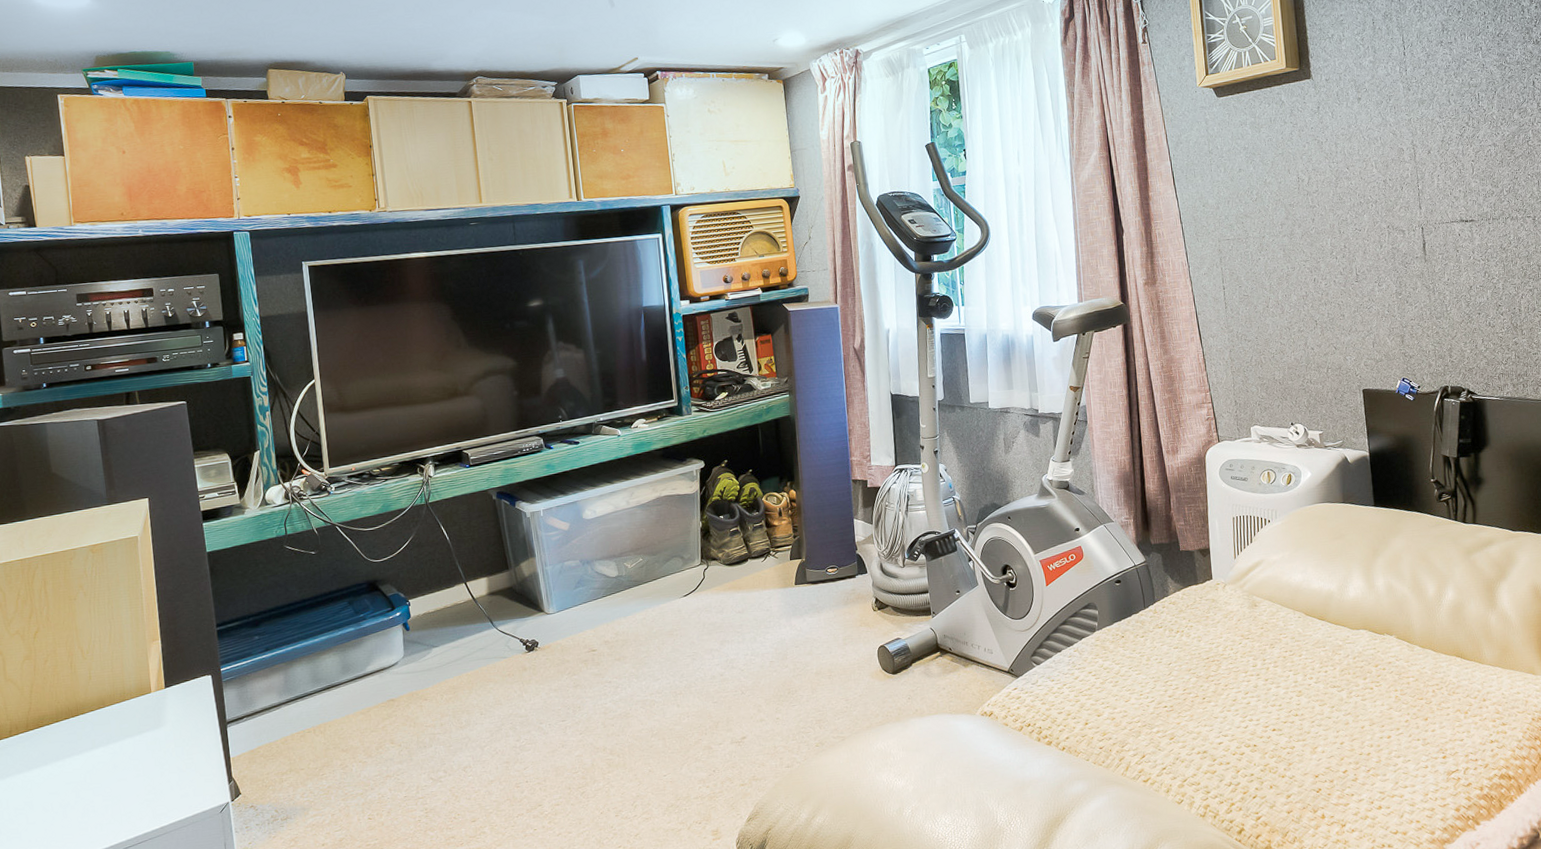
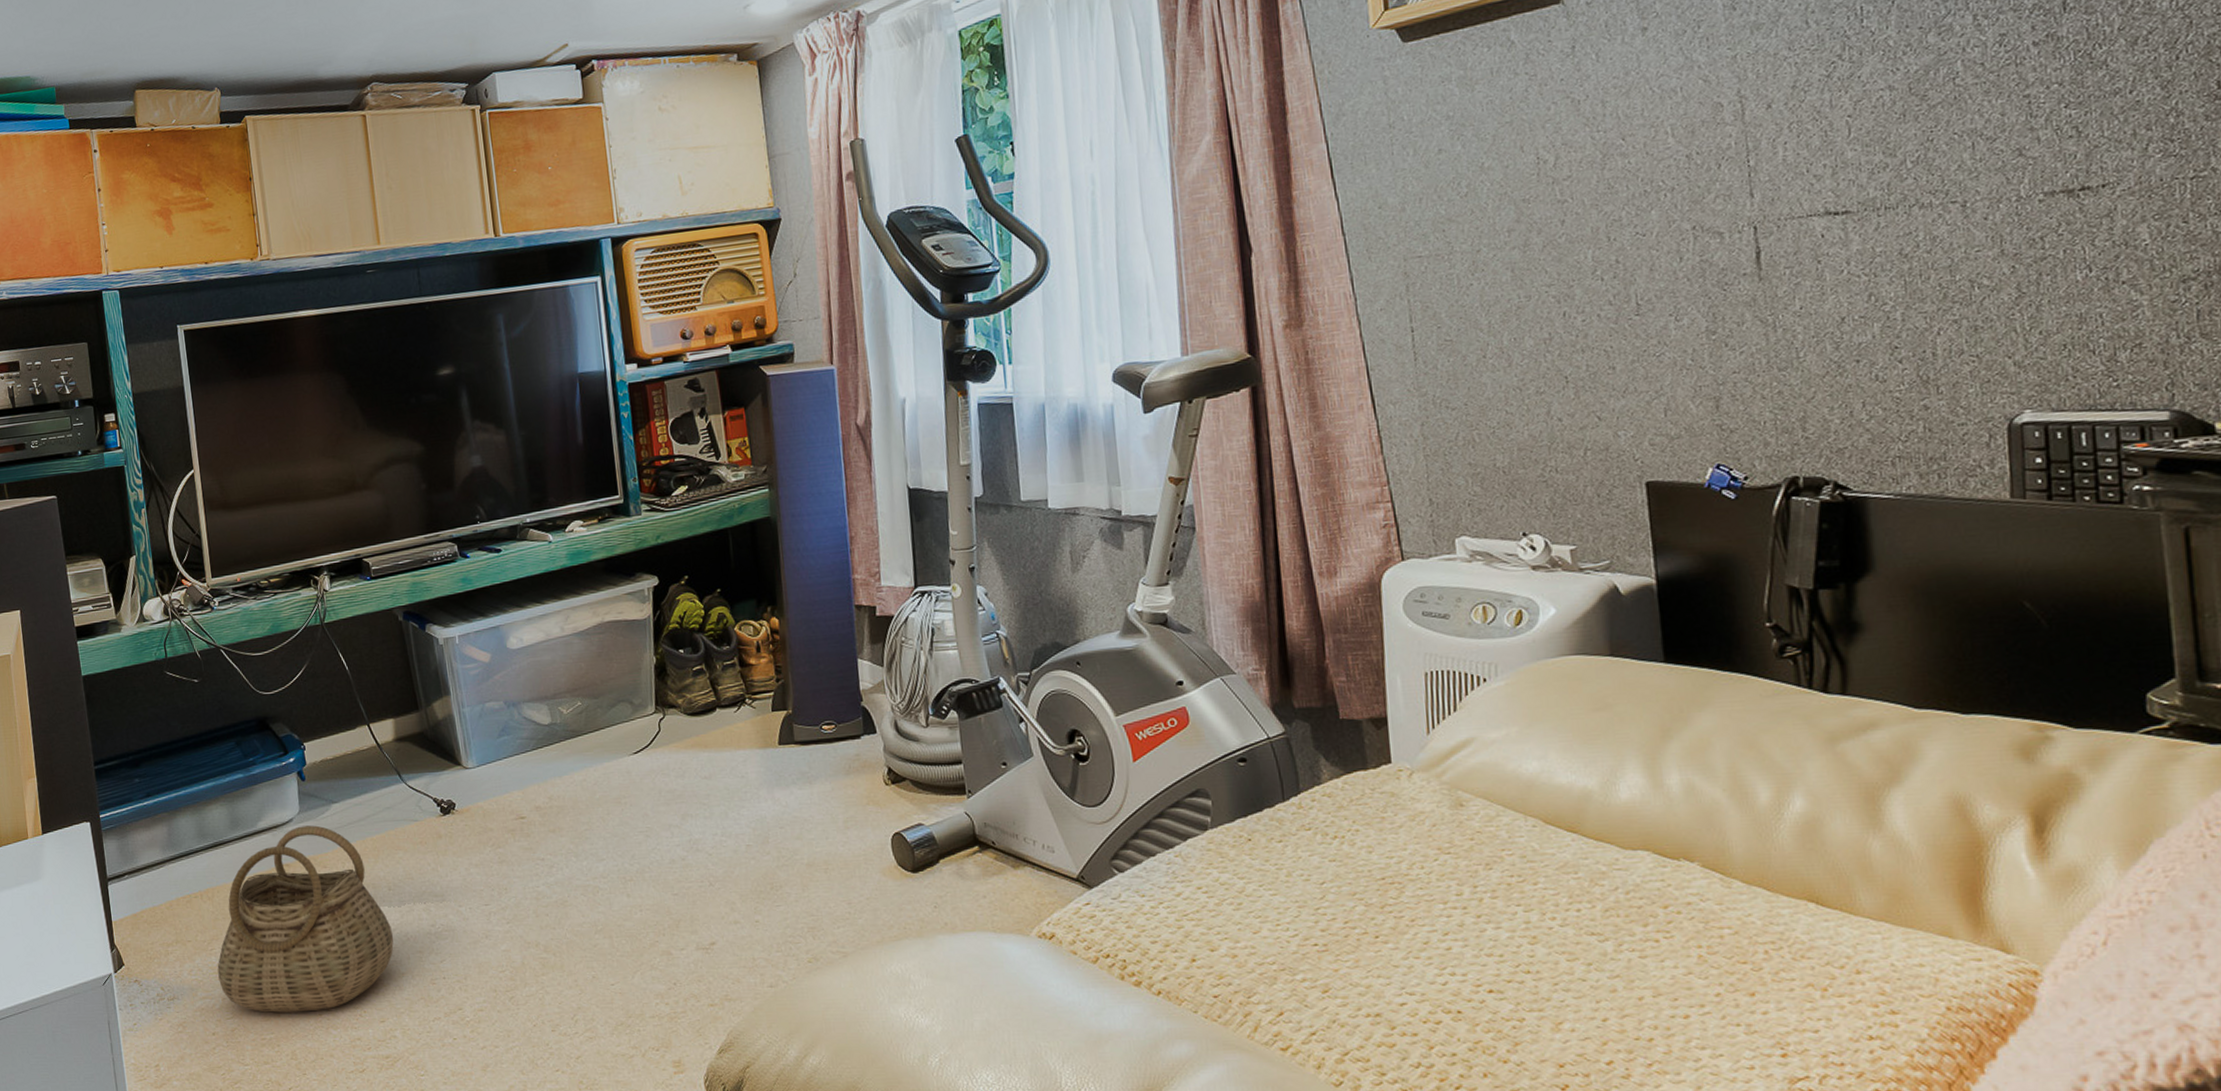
basket: none [327,666,485,823] -> present [217,825,394,1013]

